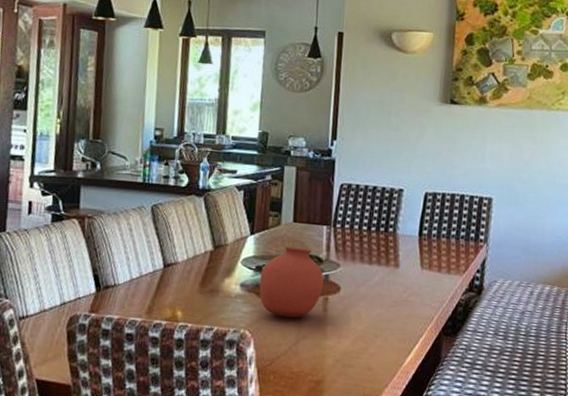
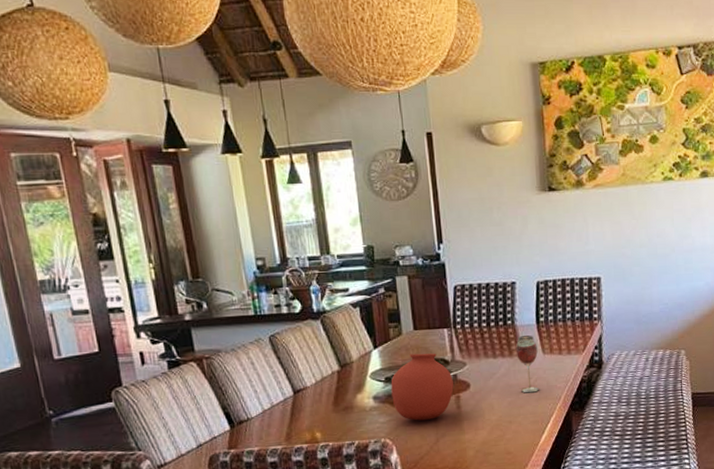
wineglass: none [393,245,417,308] -> present [515,334,540,393]

